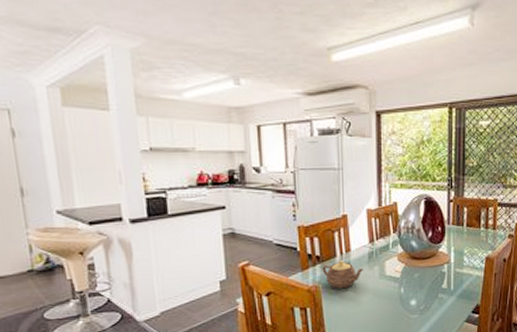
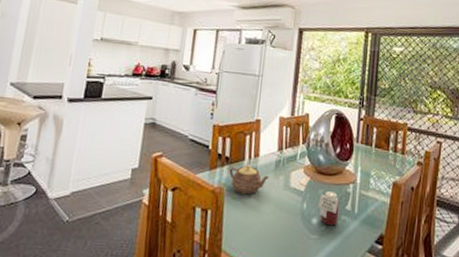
jar: none [415,274,436,305] -> present [318,191,340,226]

